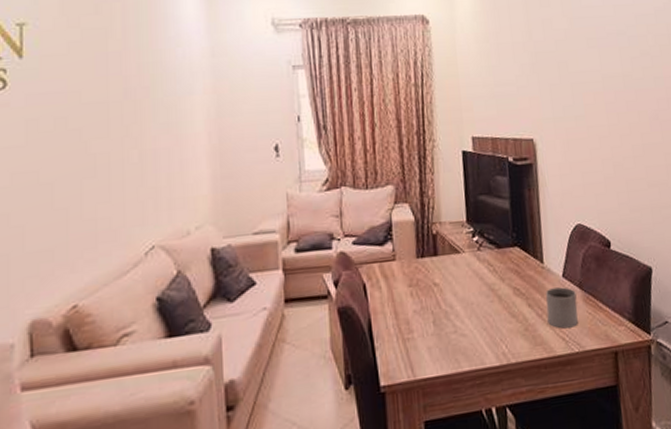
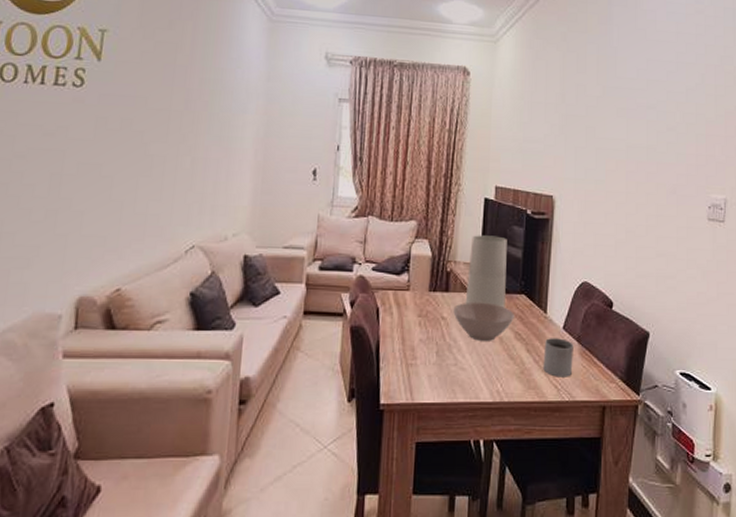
bowl: none [445,261,511,303] -> present [453,301,514,341]
vase: none [454,189,499,266] -> present [465,235,507,308]

